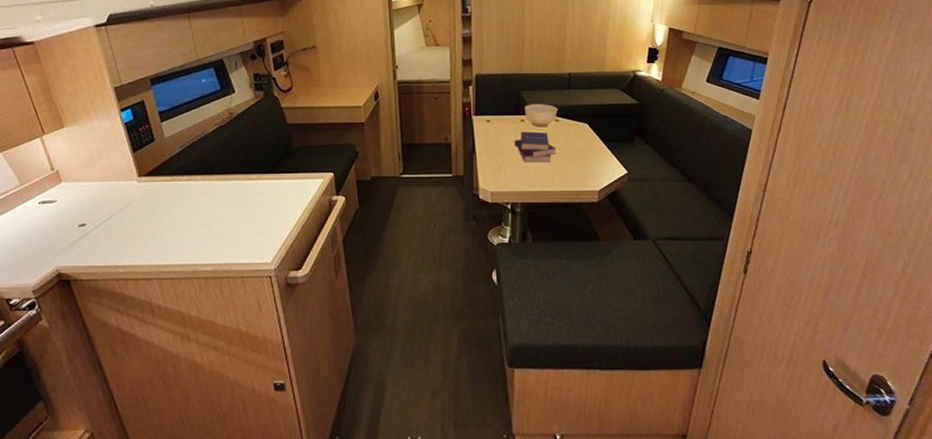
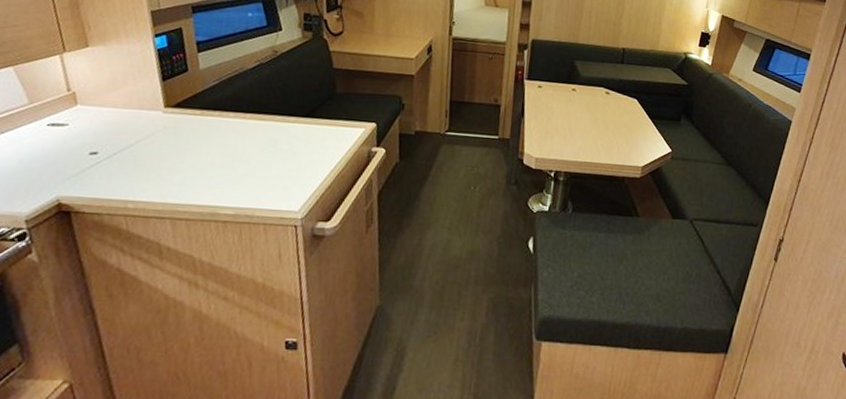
book: present [514,131,557,163] -> none [563,100,605,134]
bowl: present [524,104,558,127] -> none [576,74,609,99]

